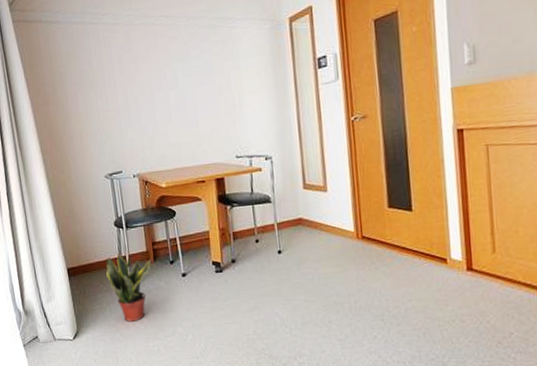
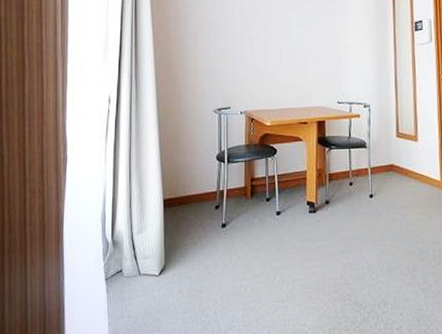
potted plant: present [106,251,152,322] -> none [202,185,248,259]

